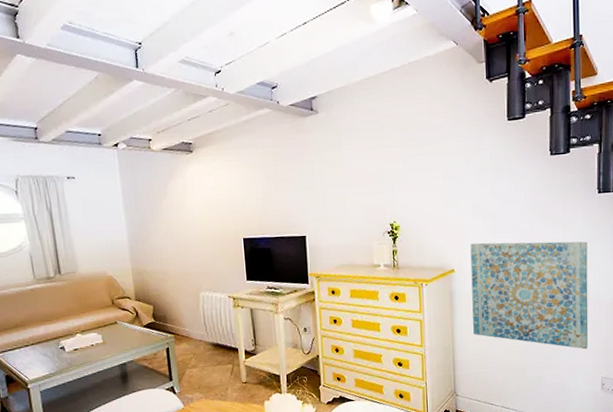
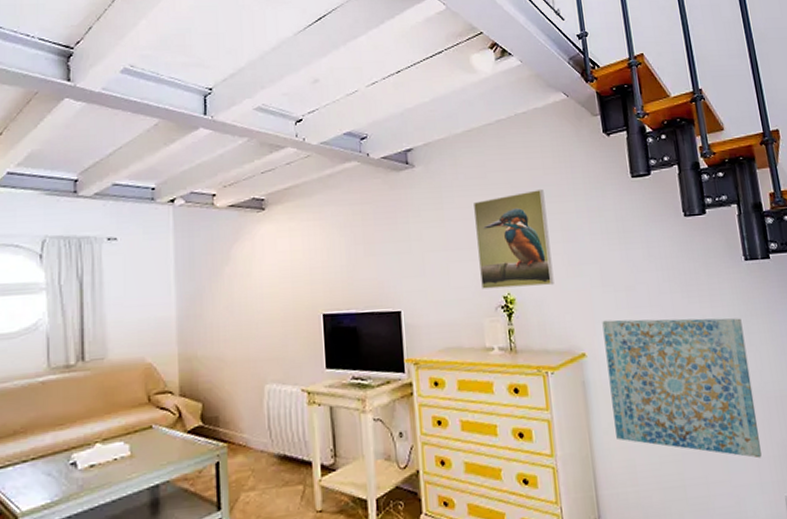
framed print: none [367,131,433,218] -> present [472,188,554,289]

